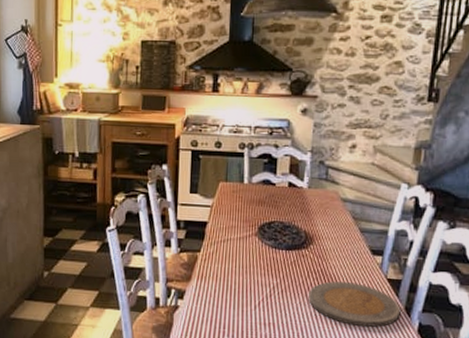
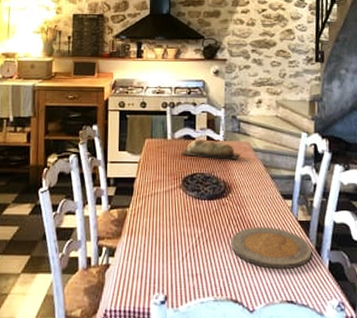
bread loaf: none [260,185,324,209] -> present [182,139,238,159]

